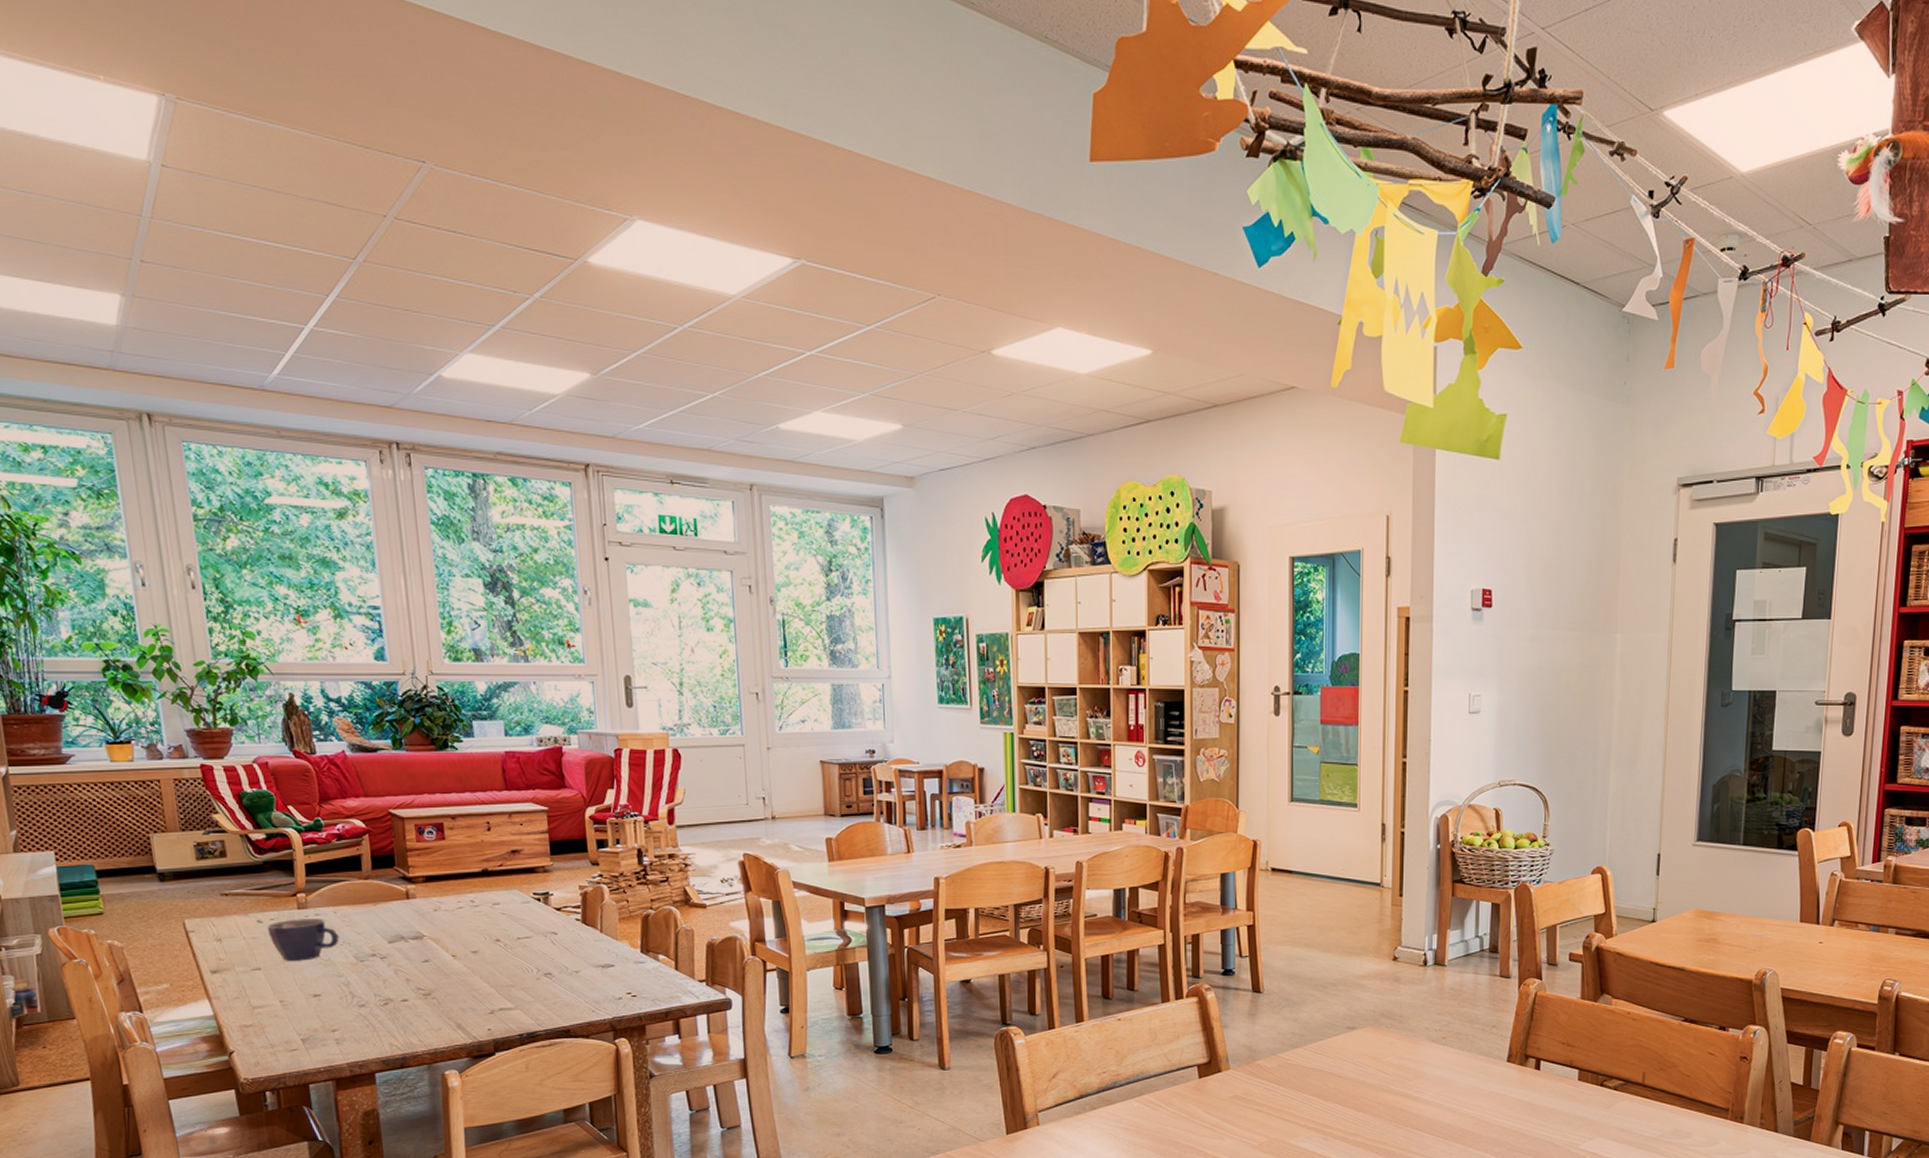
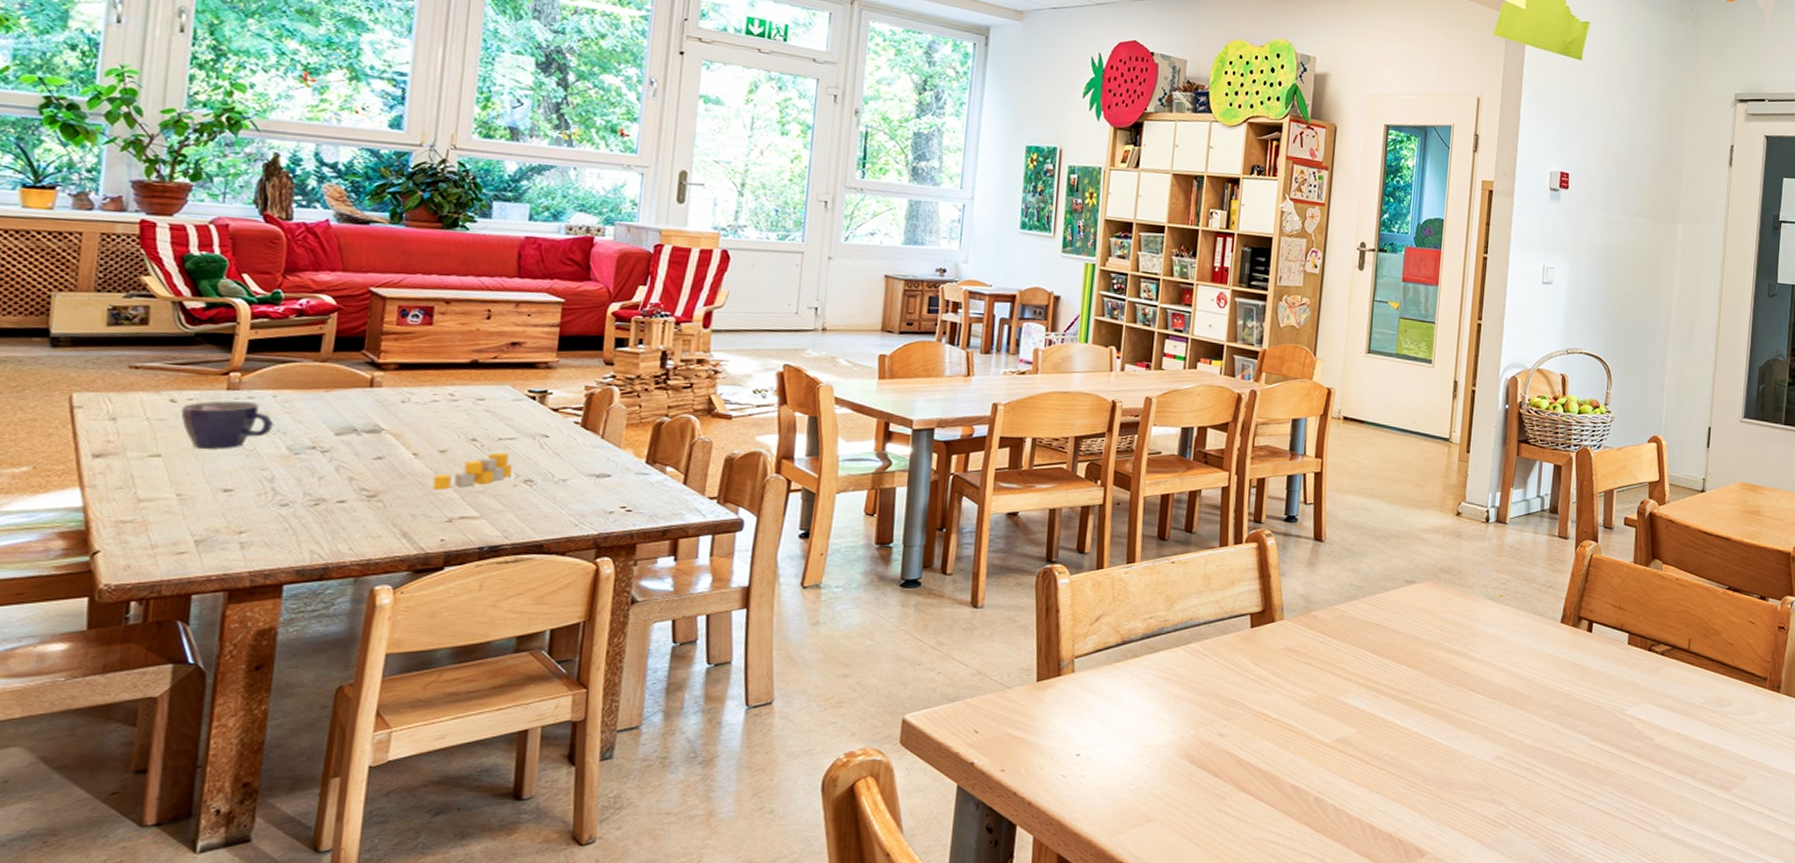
toy blocks: none [472,950,533,985] -> present [433,452,512,489]

